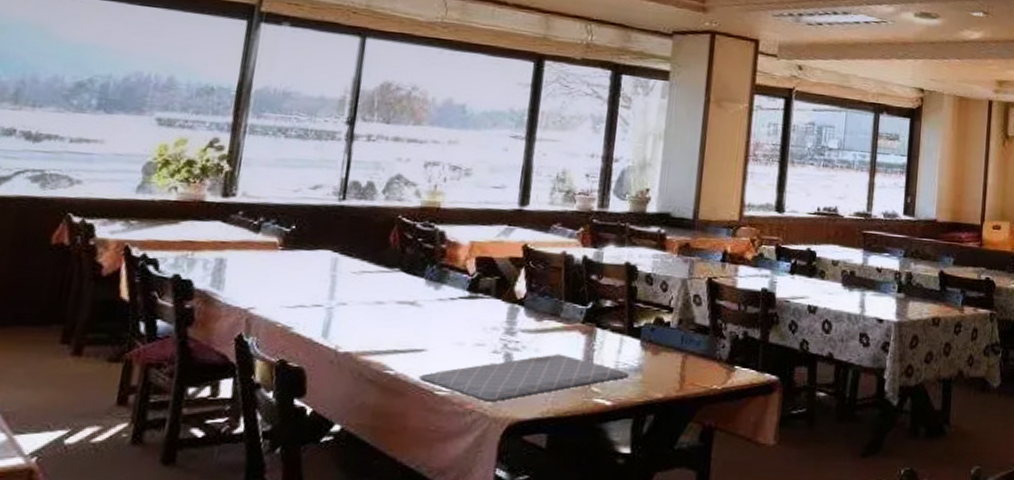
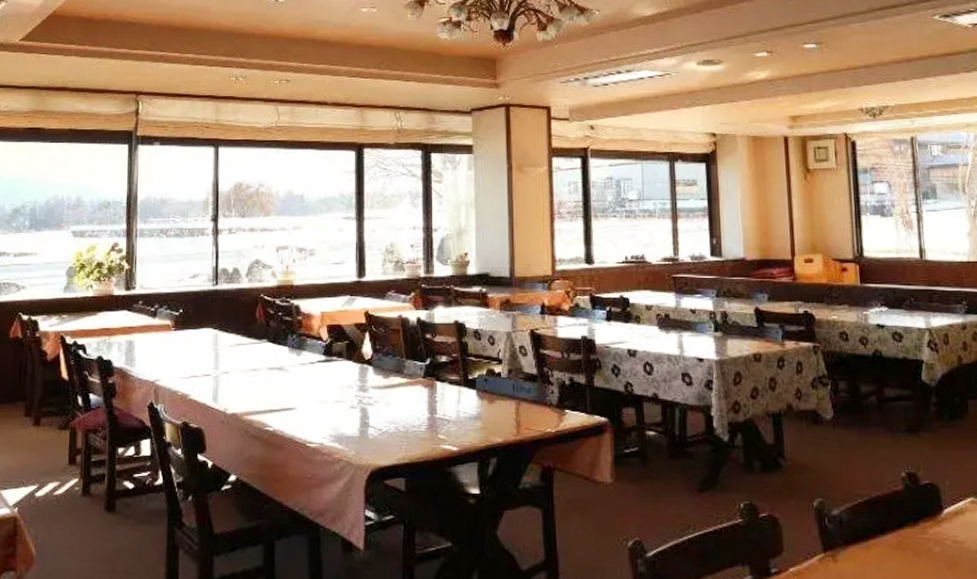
placemat: present [419,354,629,401] -> none [293,406,469,450]

